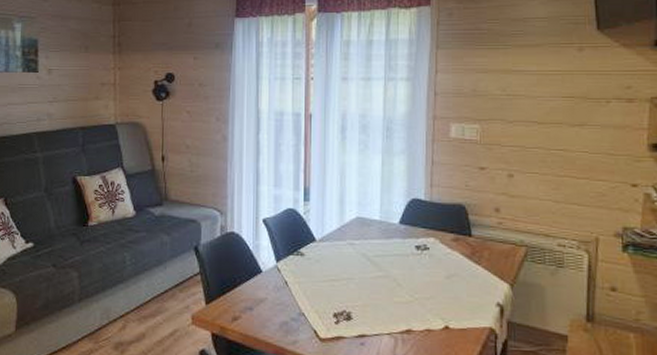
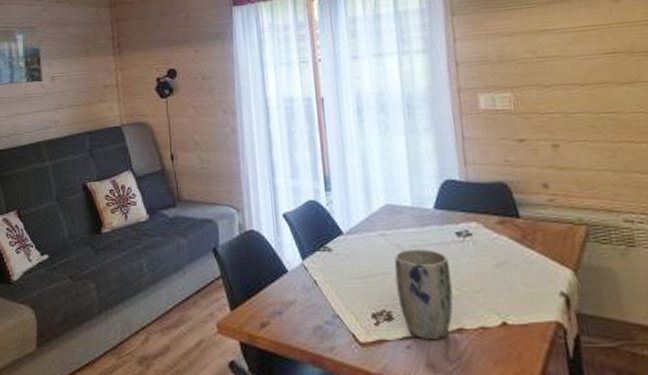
plant pot: none [358,258,407,339] -> present [394,249,454,341]

